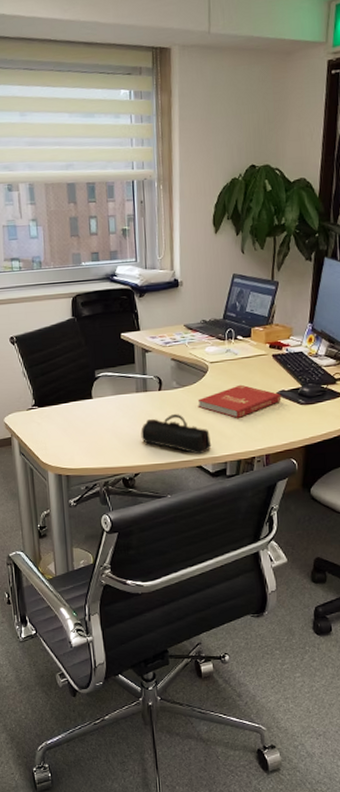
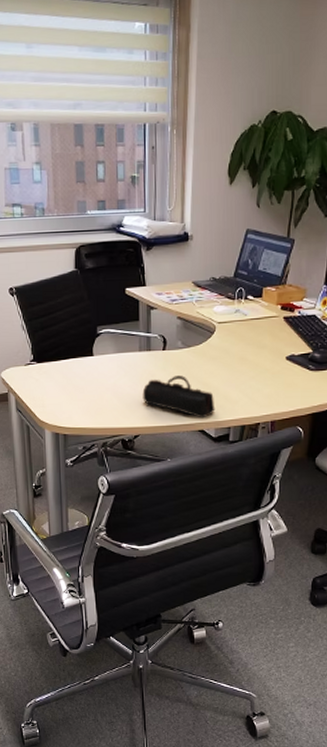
book: present [197,384,282,418] -> none [203,347,291,382]

